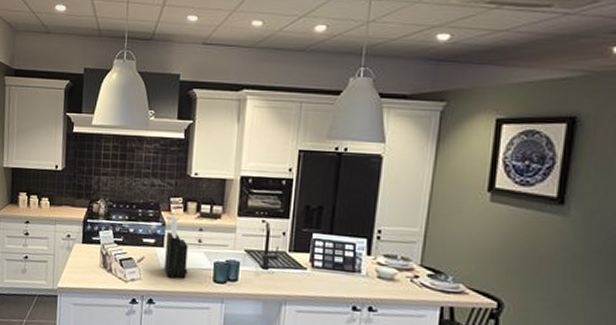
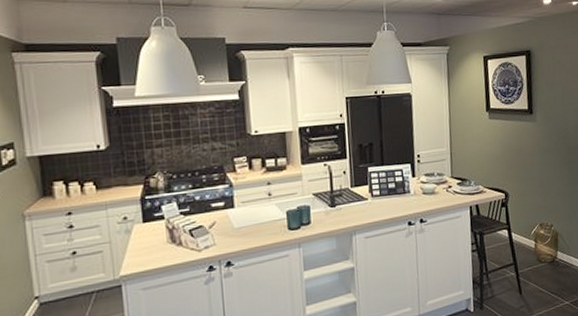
knife block: present [164,213,188,278] -> none [236,173,262,236]

